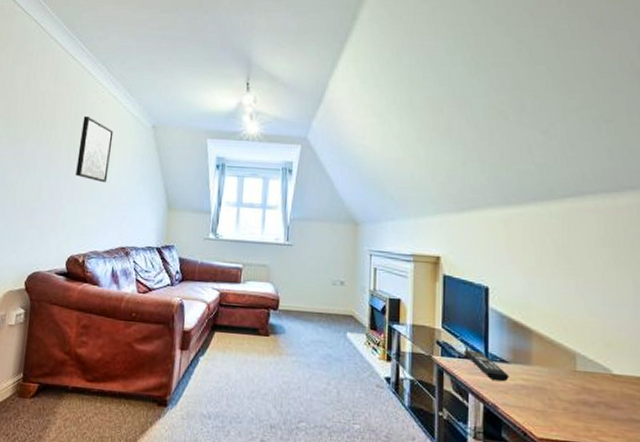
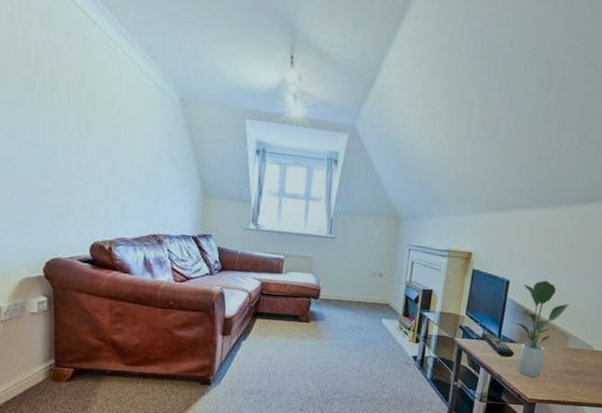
wall art: present [75,115,114,183] -> none [90,78,133,163]
potted plant: none [502,286,569,409] -> present [514,280,570,377]

